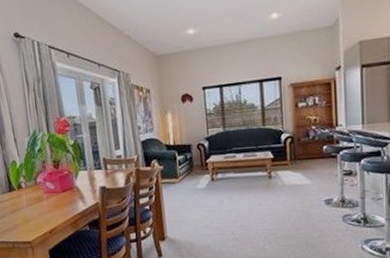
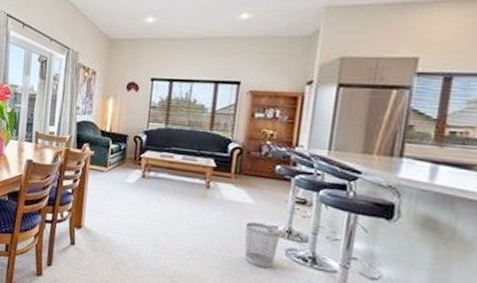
wastebasket: none [308,198,336,237] -> present [244,222,281,269]

